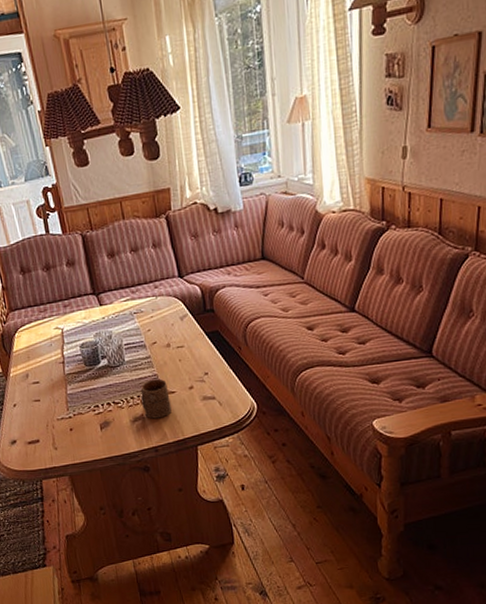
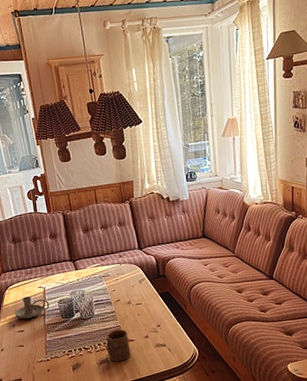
candle holder: none [28,339,70,368] -> present [15,296,50,319]

